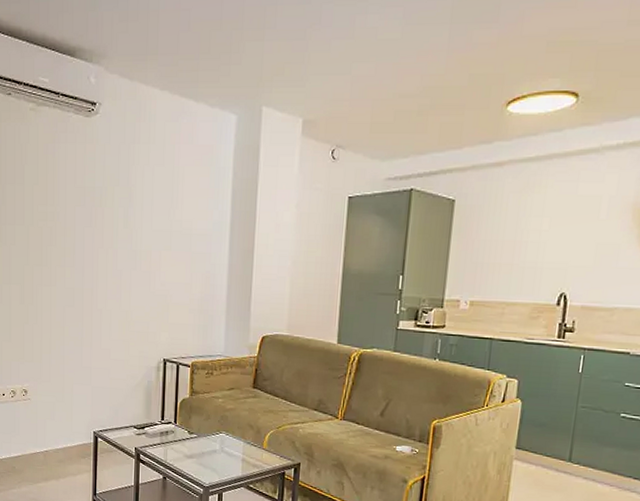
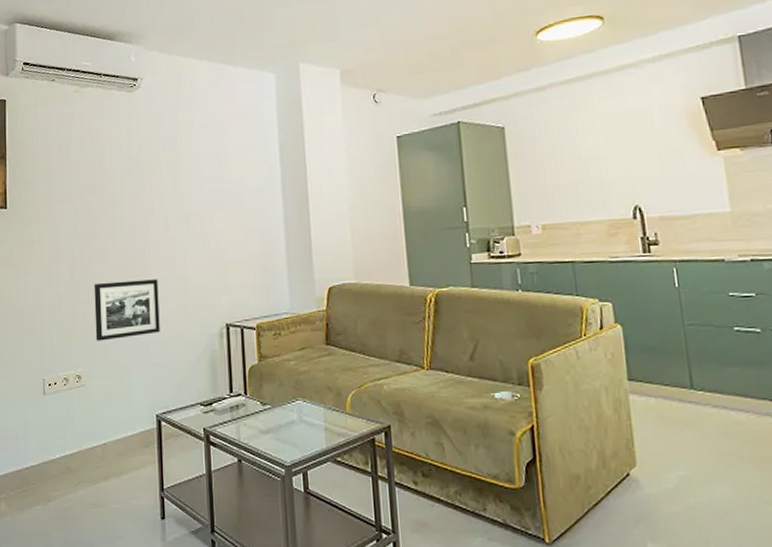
picture frame: none [42,307,103,362] -> present [94,279,160,341]

